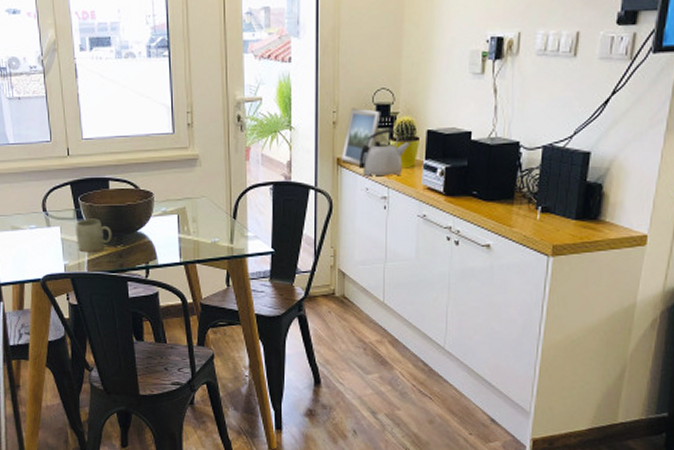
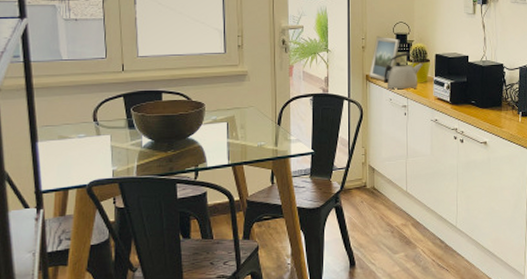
mug: present [75,218,112,253] -> none [126,127,163,159]

